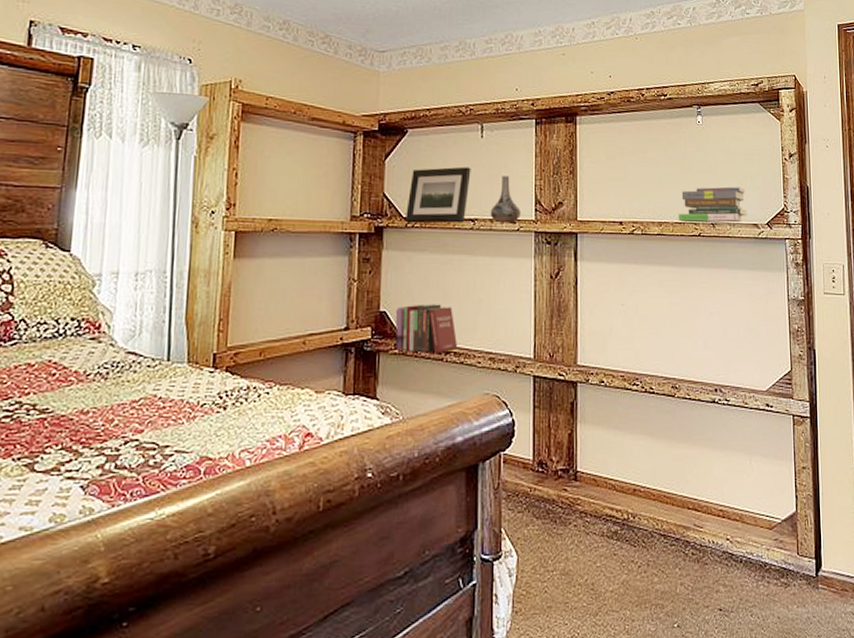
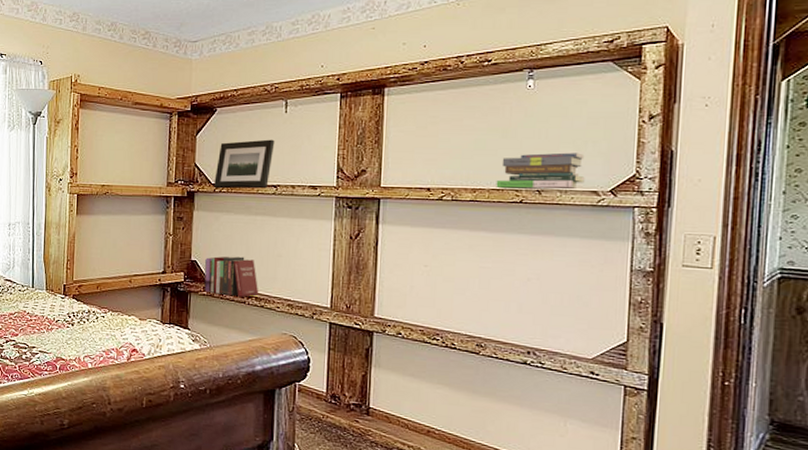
decorative vase: present [490,176,521,224] -> none [292,146,322,189]

